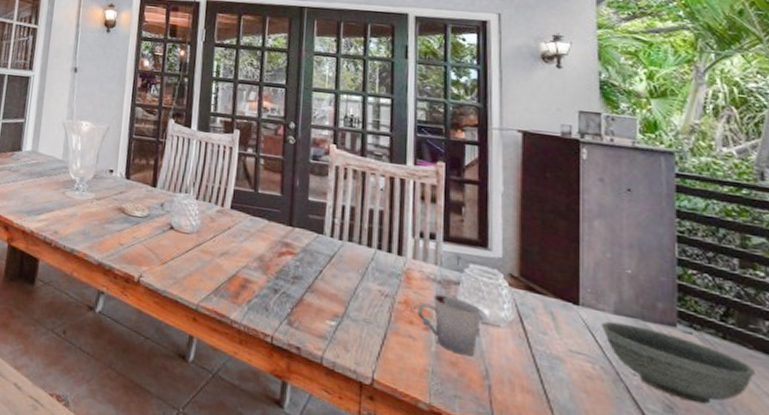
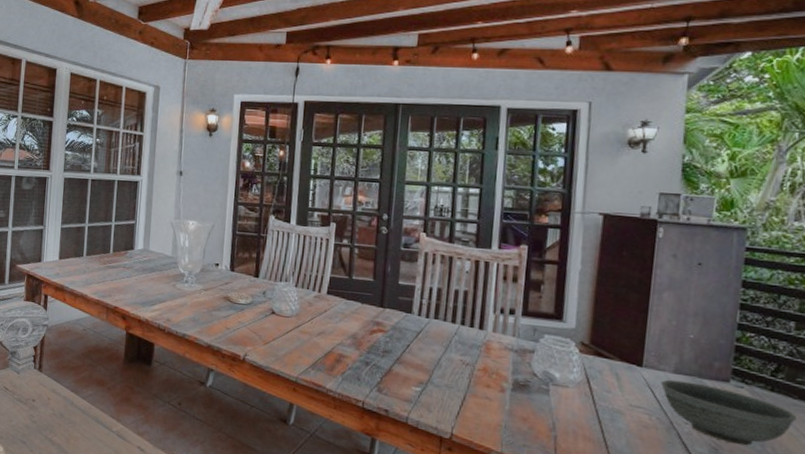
cup: present [417,294,482,356] -> none [494,362,553,413]

